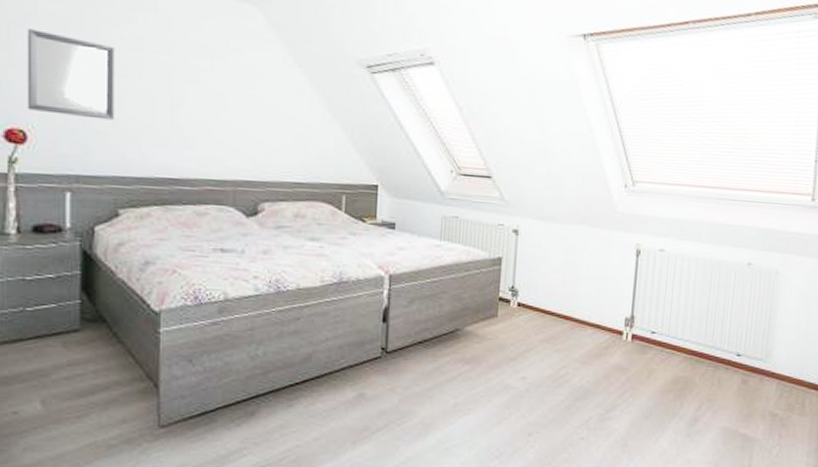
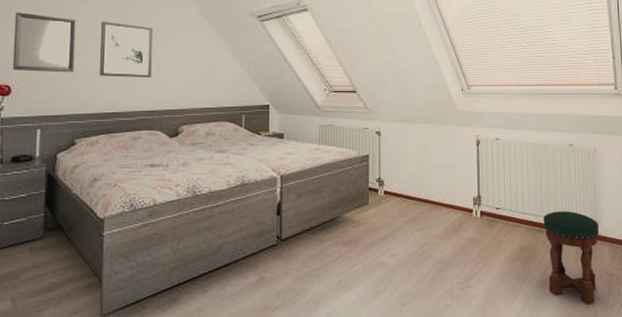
wall art: none [150,53,223,136] -> present [100,21,153,78]
stool: none [702,340,769,446] -> present [543,211,600,304]

